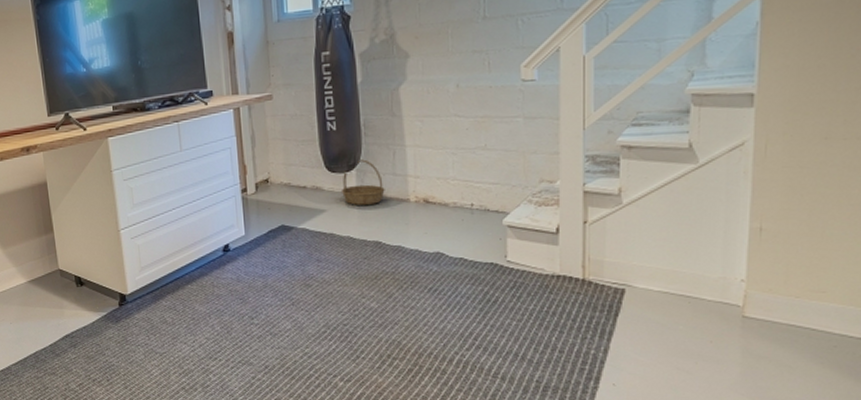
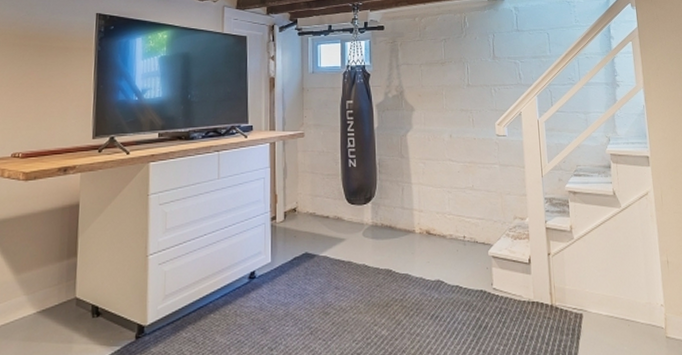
basket: present [340,159,385,205] -> none [358,194,395,235]

